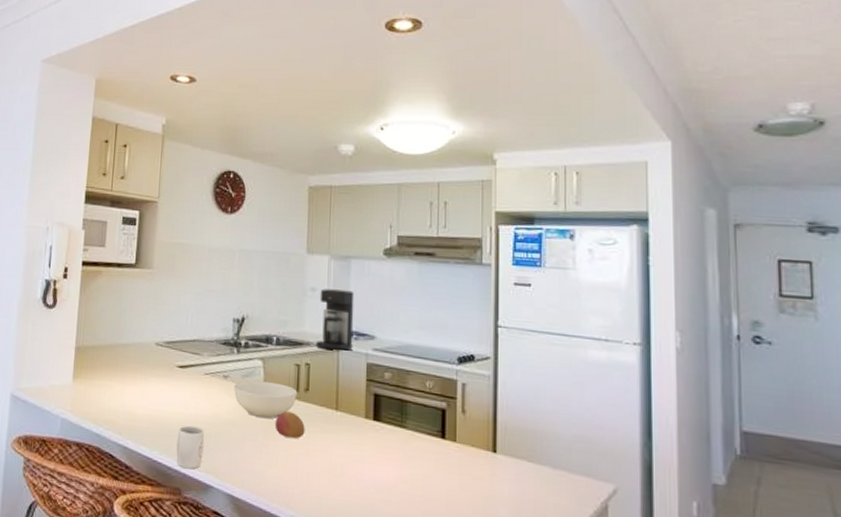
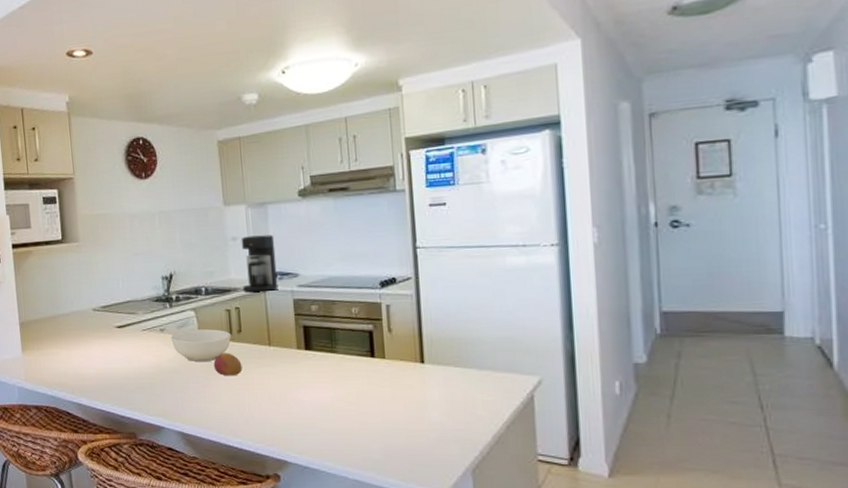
mug: present [176,425,205,469] -> none [125,377,152,415]

